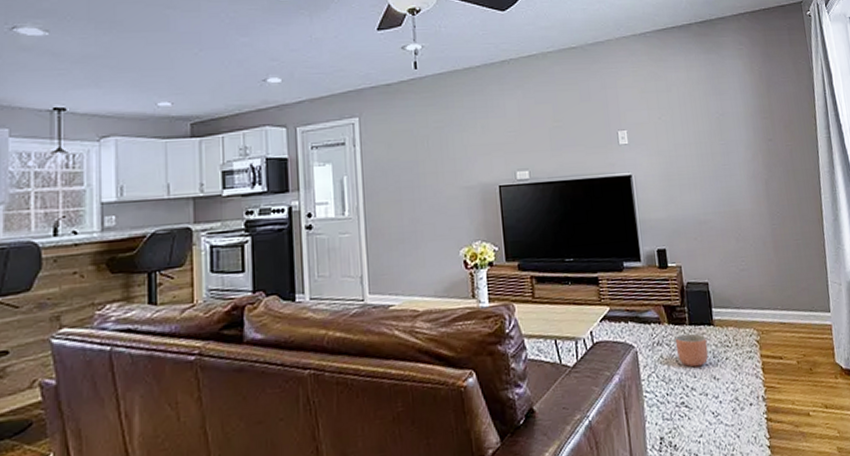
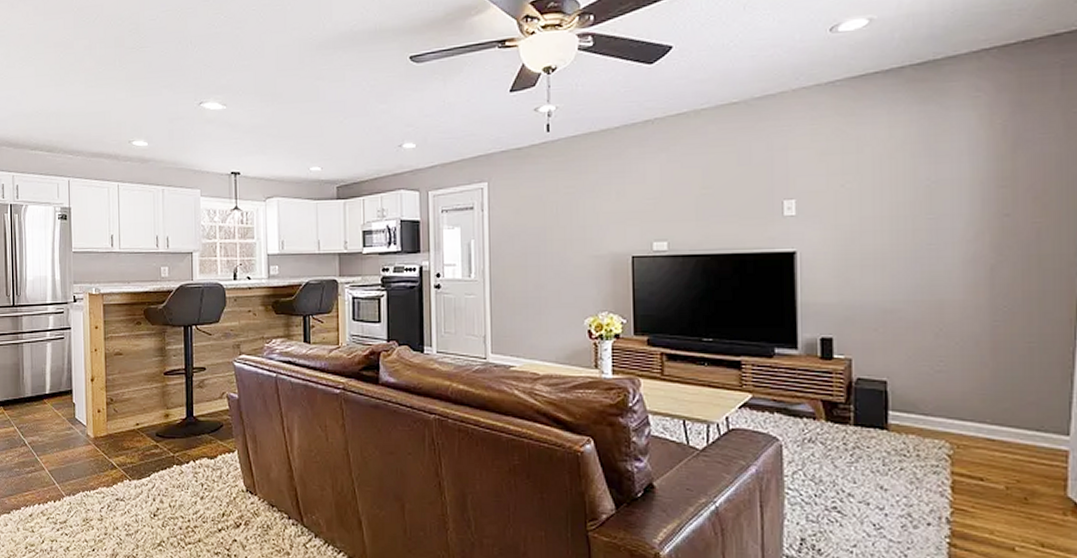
planter: present [674,333,709,368] -> none [832,434,877,473]

